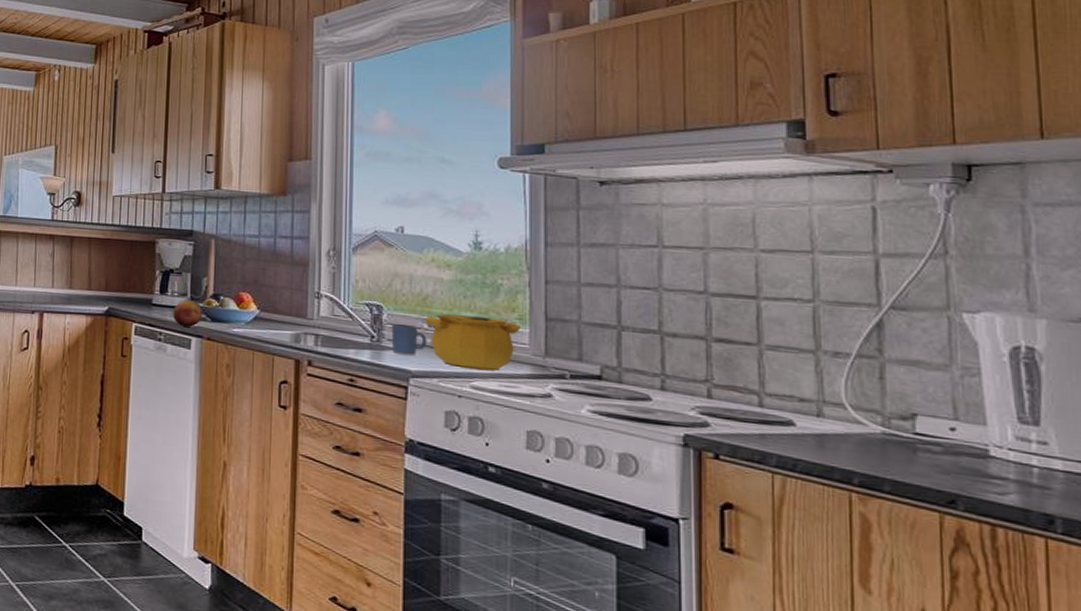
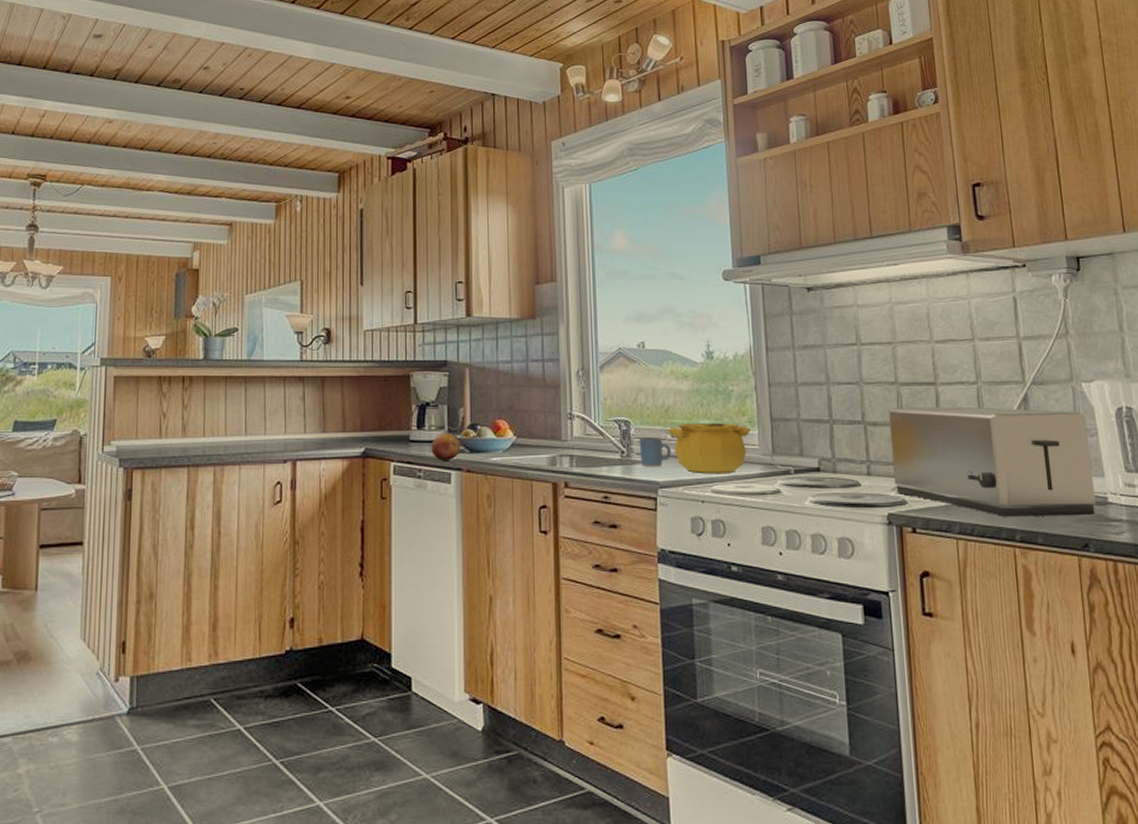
toaster: none [692,319,971,469] -> present [888,406,1096,517]

